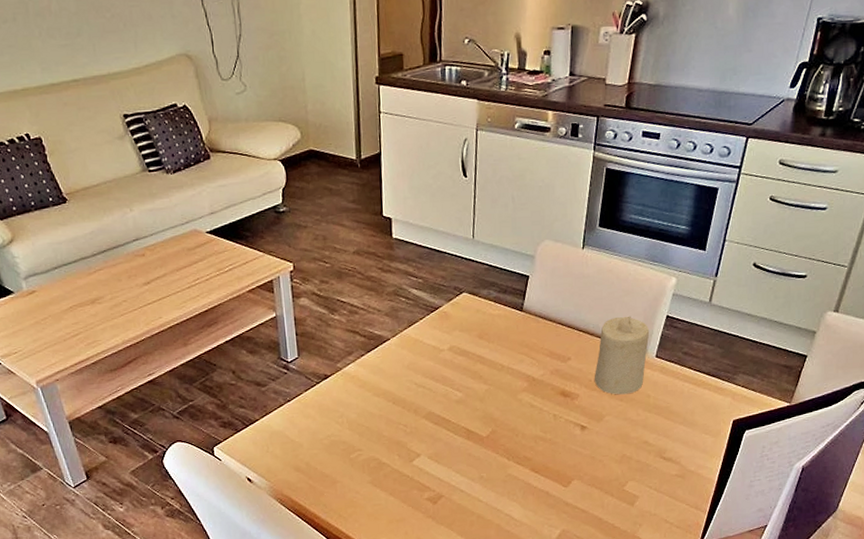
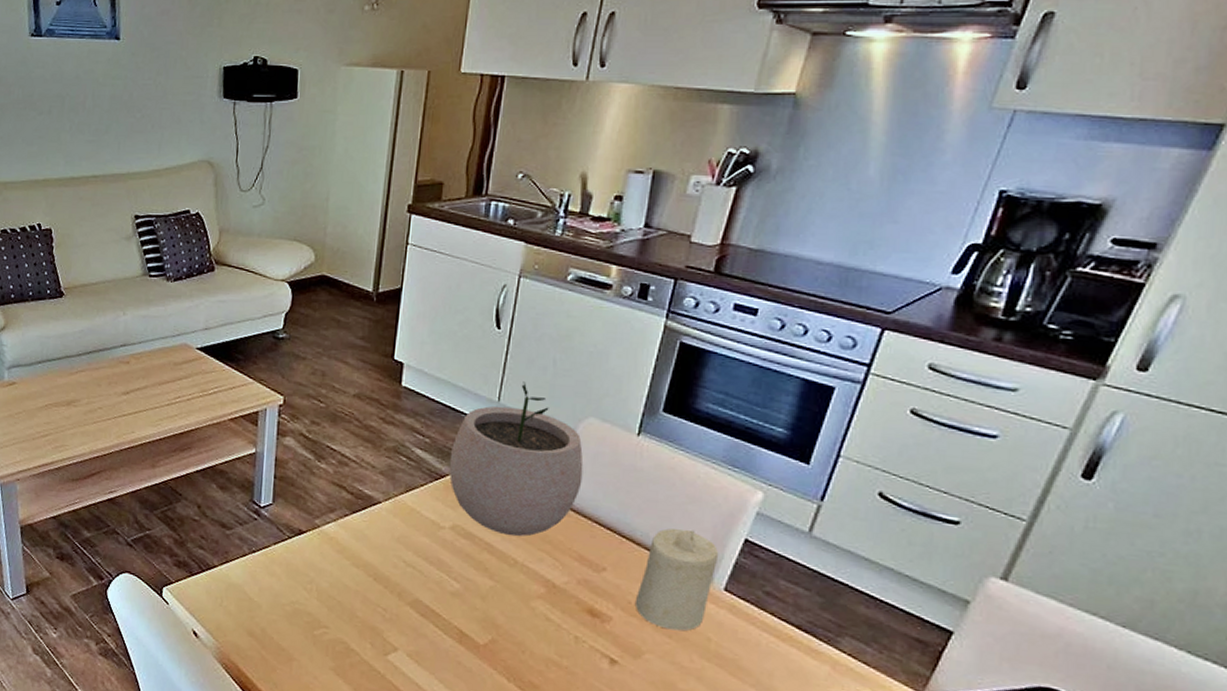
plant pot: none [440,219,546,347] -> present [449,381,584,537]

